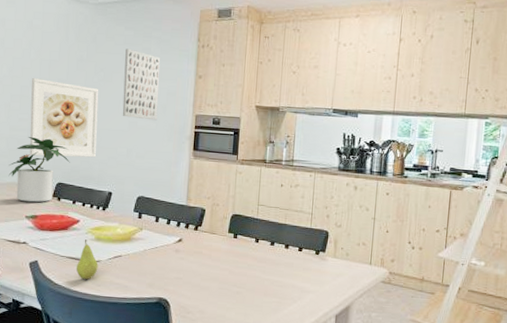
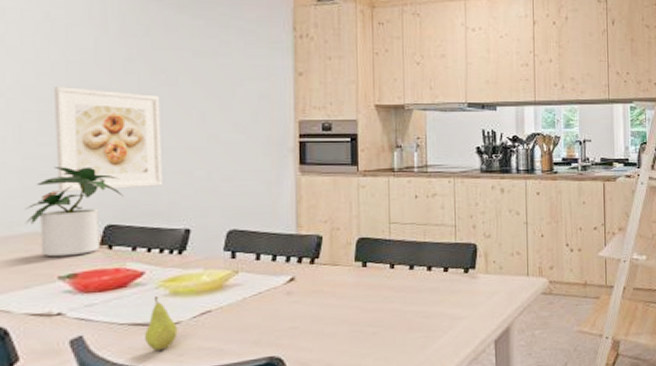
wall art: present [122,48,160,121] -> none [195,42,247,132]

